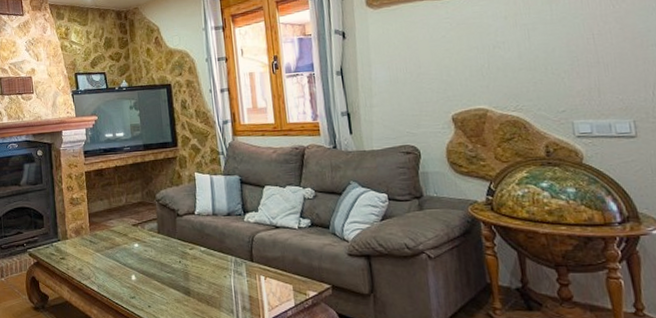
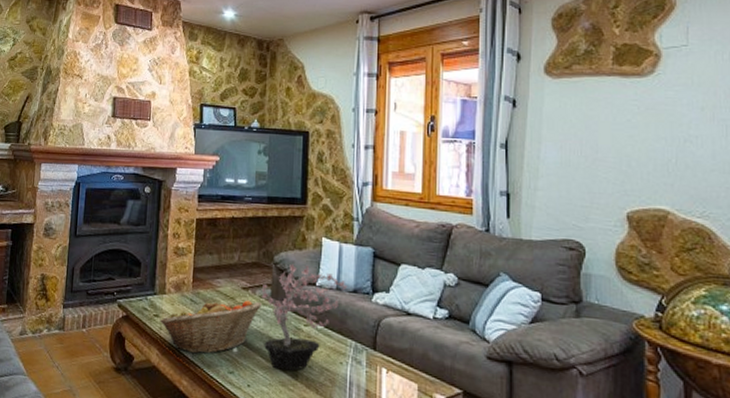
fruit basket: none [66,235,151,286] -> present [159,300,262,354]
potted plant: none [148,198,222,289] -> present [261,263,348,371]

